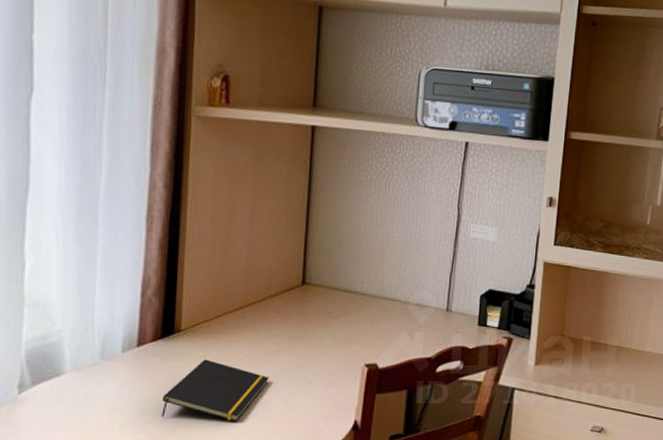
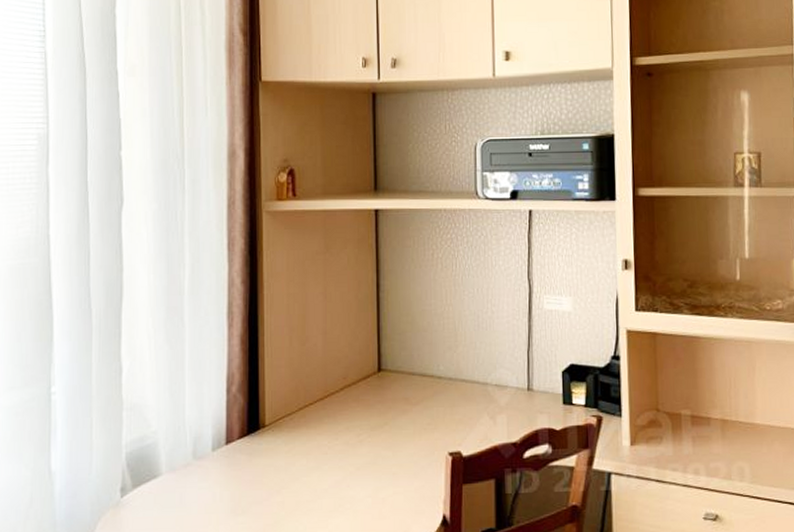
notepad: present [161,359,269,422] -> none [252,454,353,520]

